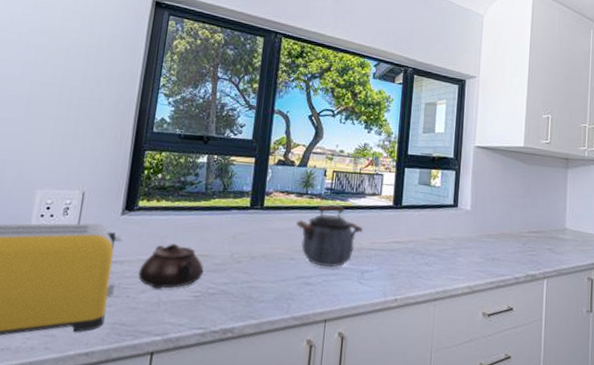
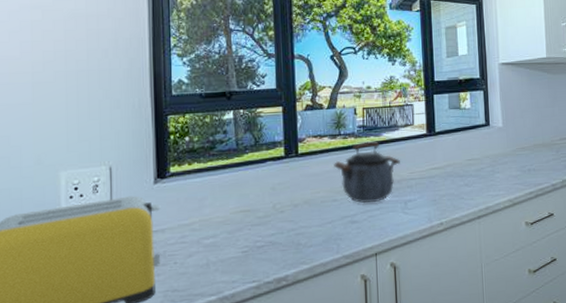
teapot: present [138,243,204,289] -> none [182,203,248,251]

